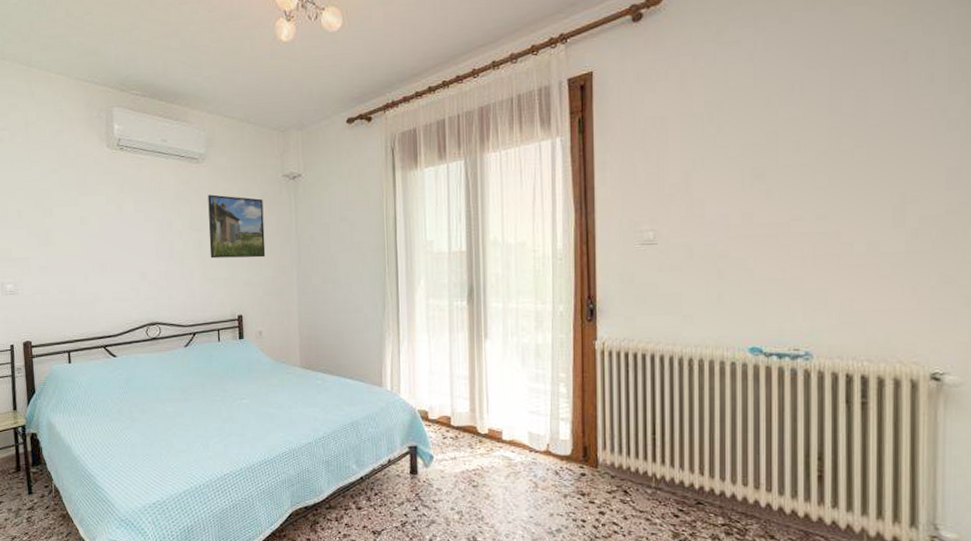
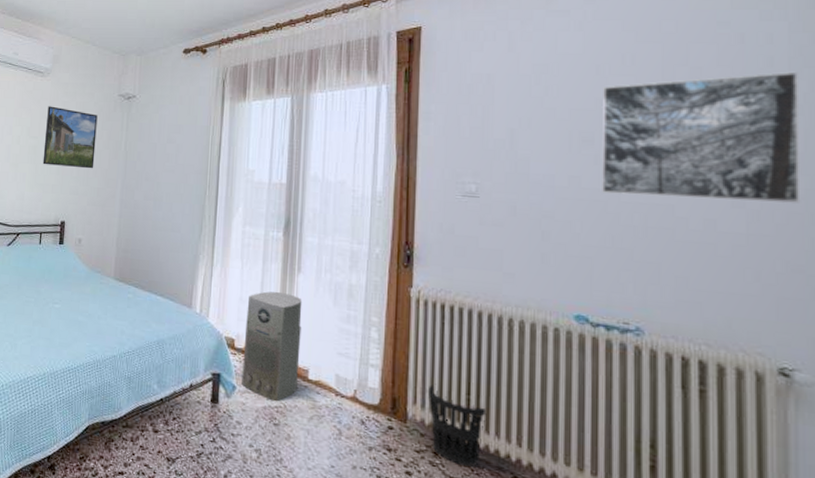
air purifier: none [437,359,493,465] -> present [242,291,302,402]
wastebasket: none [615,428,671,500] -> present [427,383,487,468]
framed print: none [772,85,958,228] -> present [601,71,801,204]

